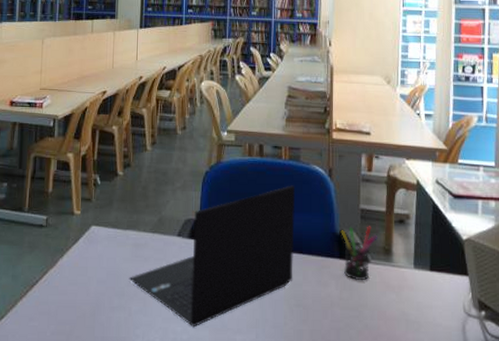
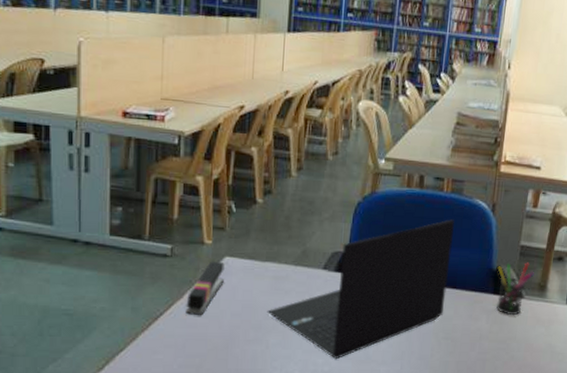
stapler: none [58,230,91,282] -> present [185,261,225,315]

